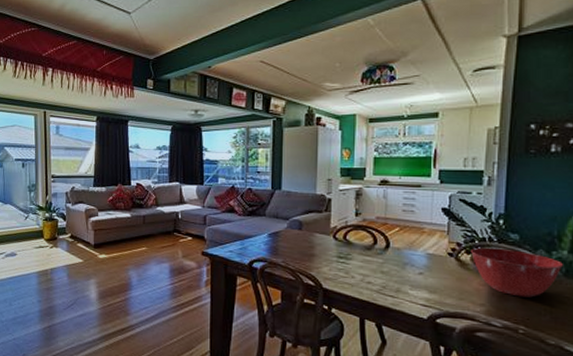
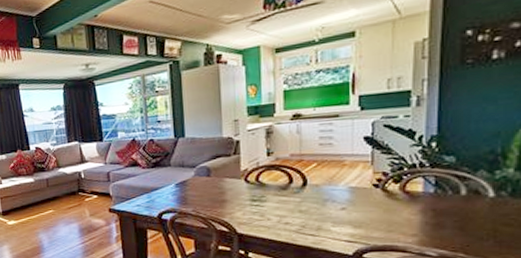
mixing bowl: present [471,247,563,298] -> none [399,173,508,223]

